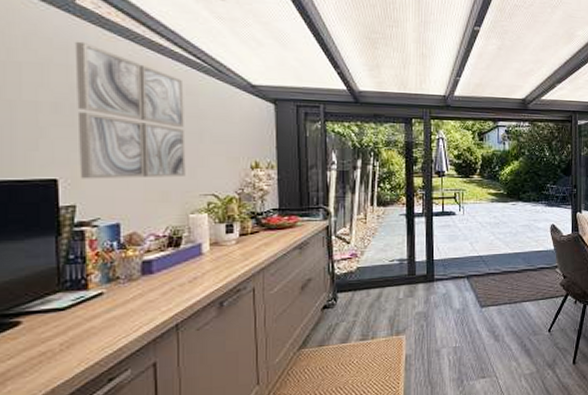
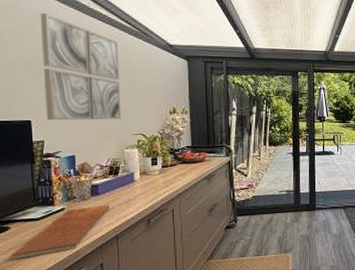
chopping board: none [18,286,169,366] -> present [9,205,111,260]

